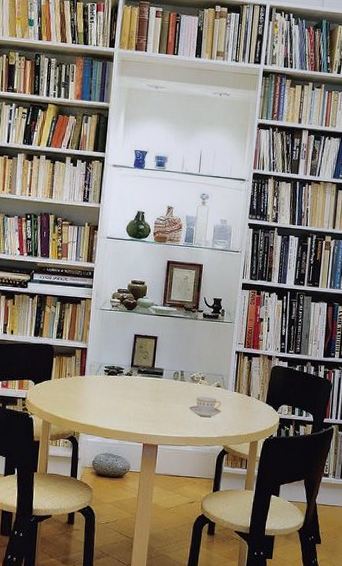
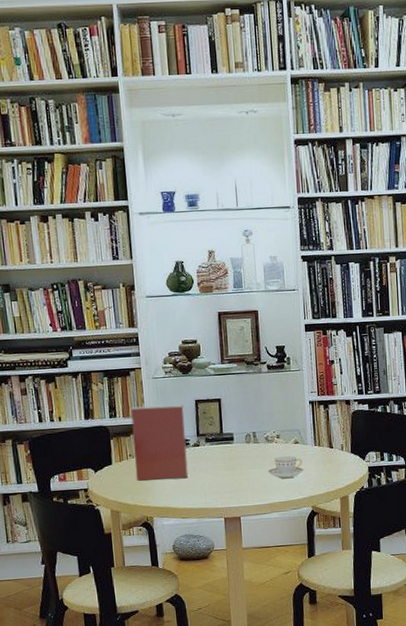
book: none [70,332,124,403] -> present [130,405,188,481]

